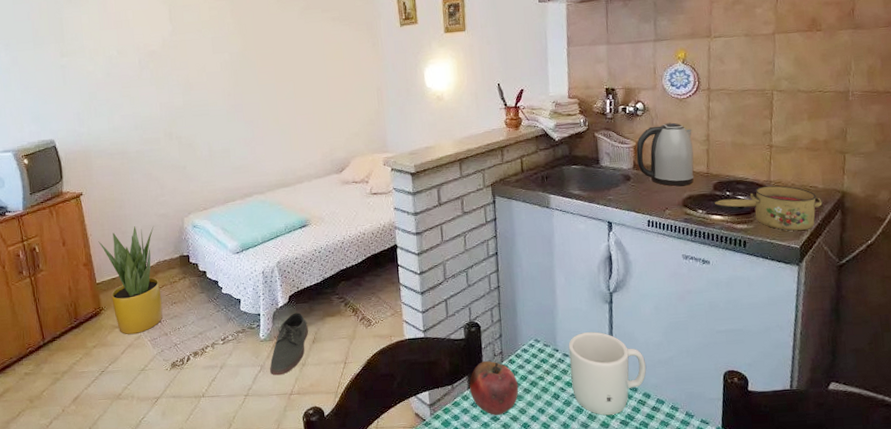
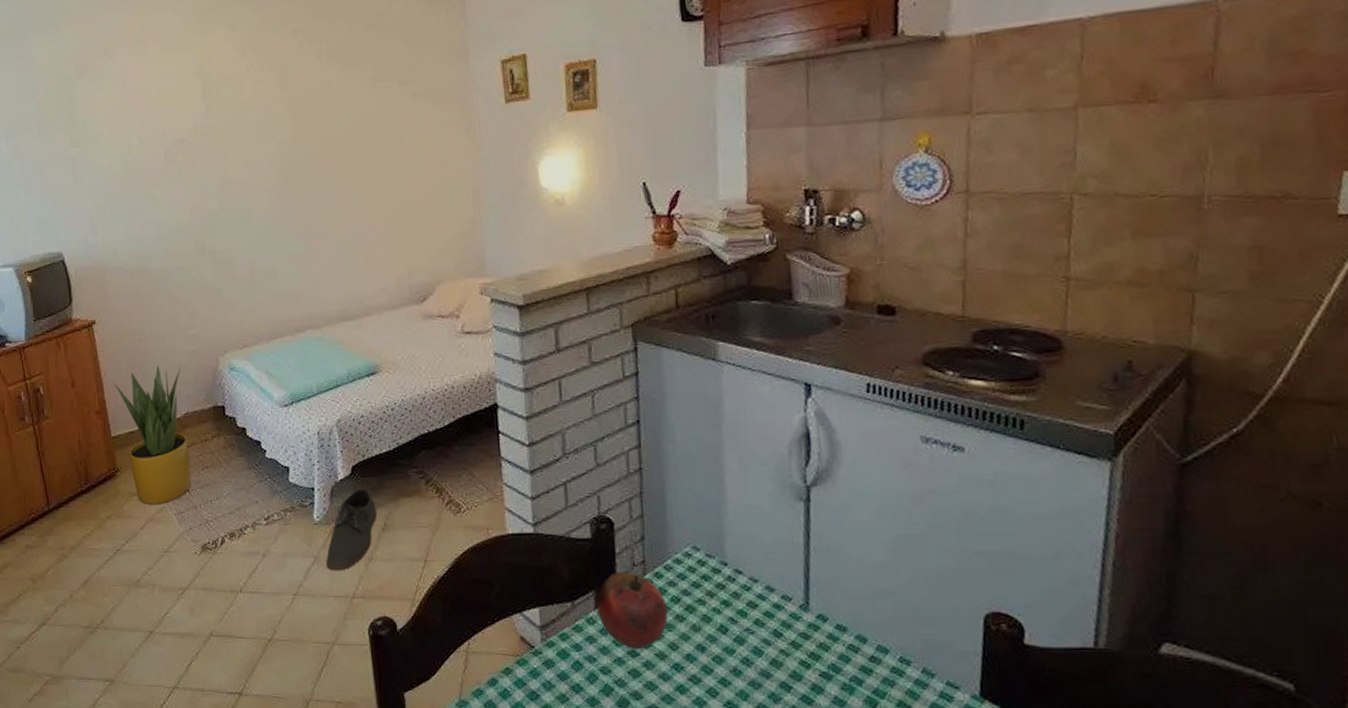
mug: present [568,332,647,416] -> none [742,541,862,663]
kettle: present [636,122,694,187] -> none [850,240,942,335]
cooking pot: present [715,185,823,232] -> none [974,337,1154,409]

